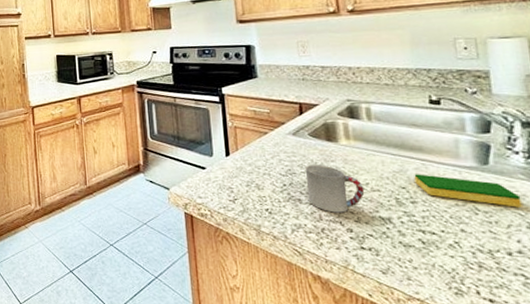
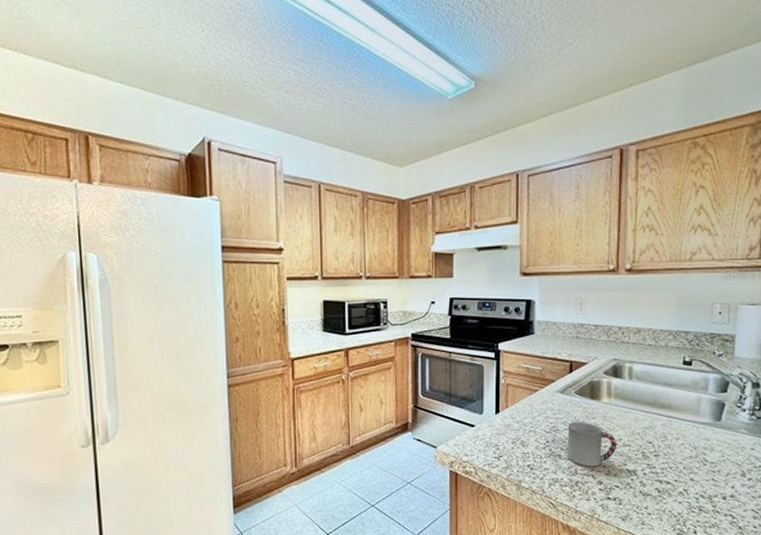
dish sponge: present [414,174,522,208] -> none [660,429,741,458]

